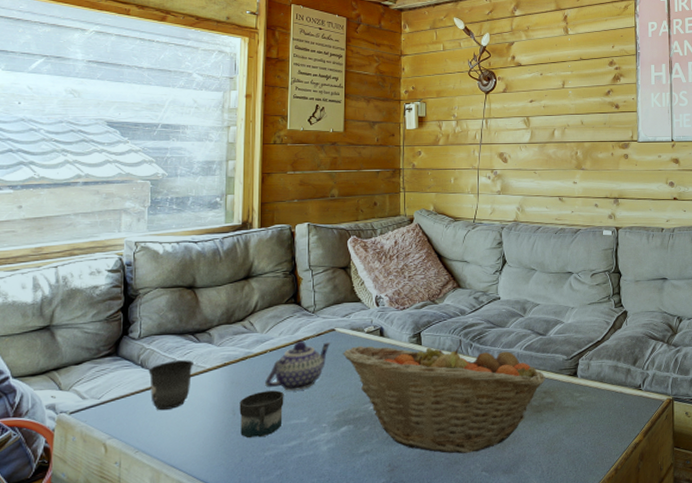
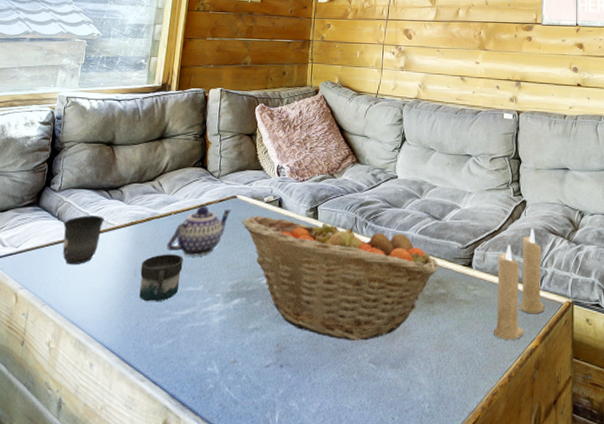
candle: none [600,335,647,439] -> present [494,228,545,341]

